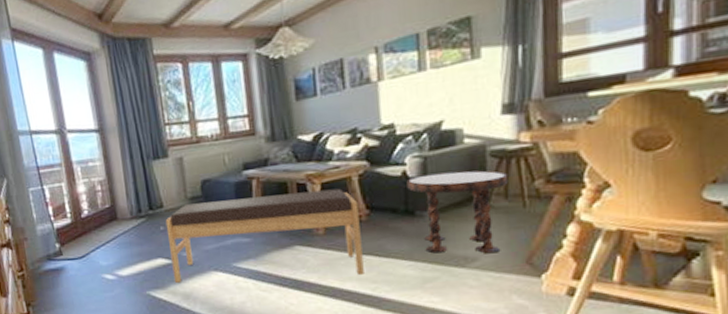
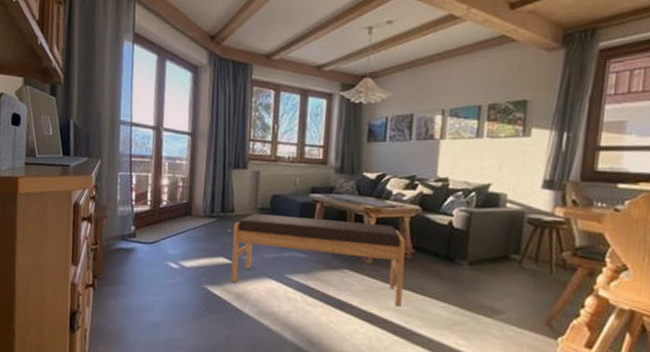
side table: present [406,170,509,254] -> none [451,227,541,310]

